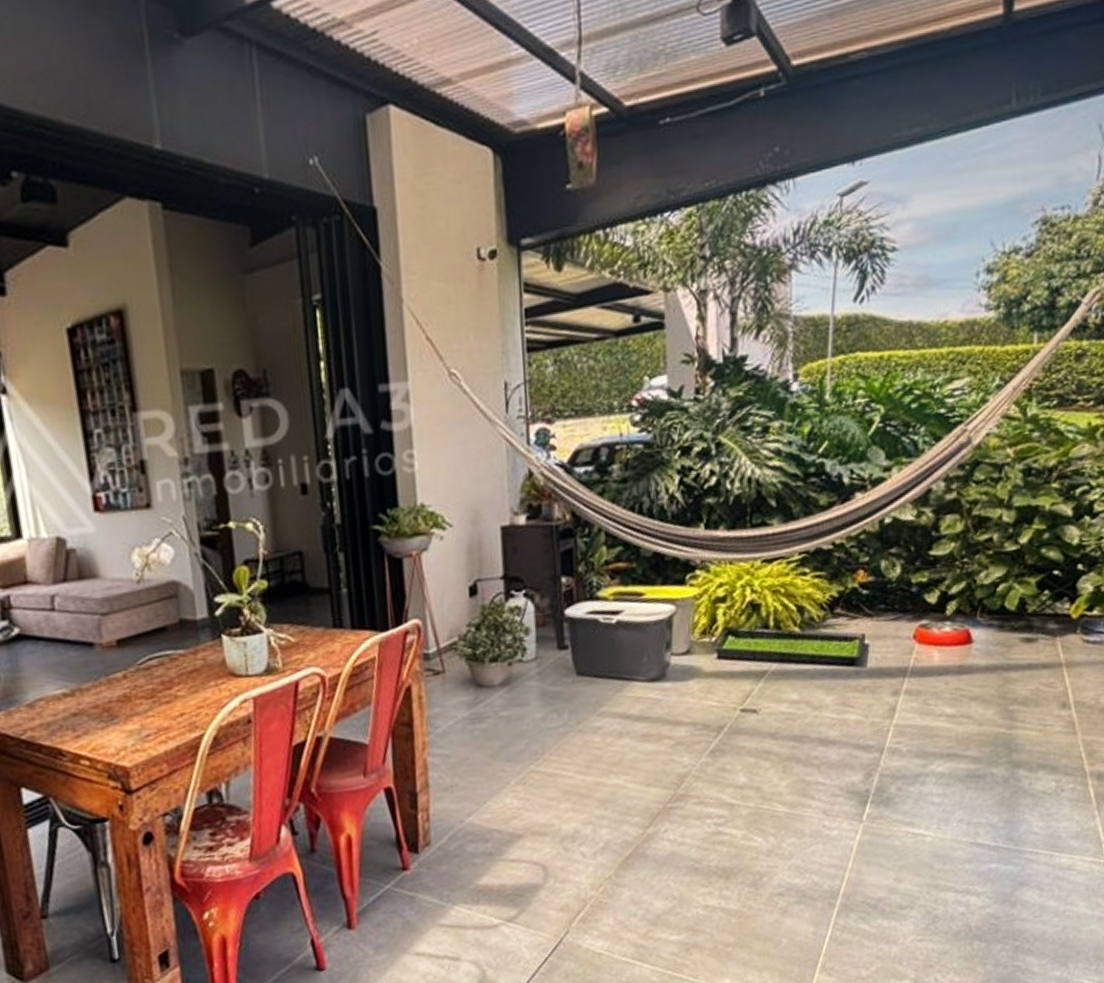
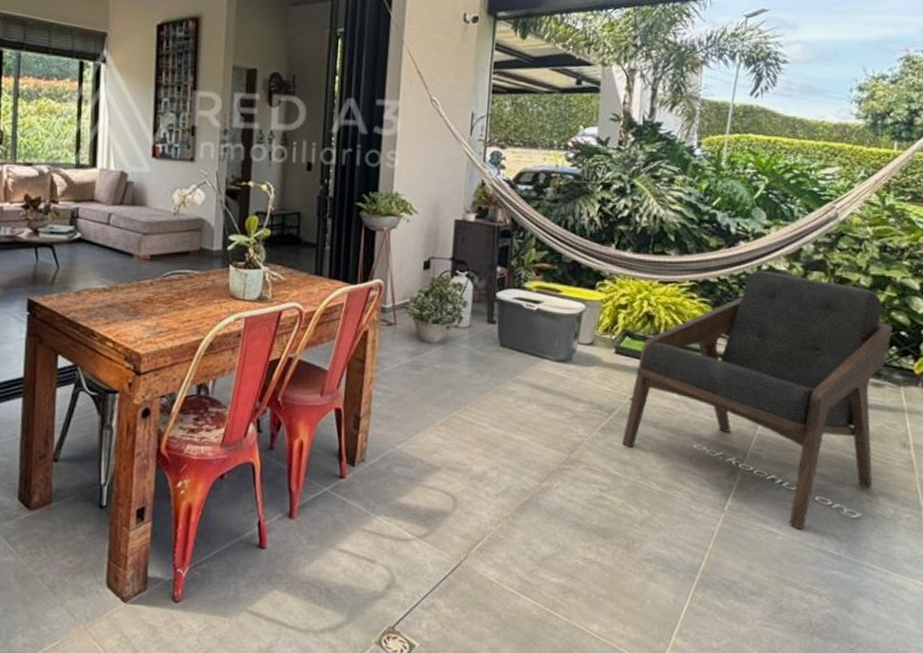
lounge chair: none [737,524,1043,825] -> present [622,270,892,529]

